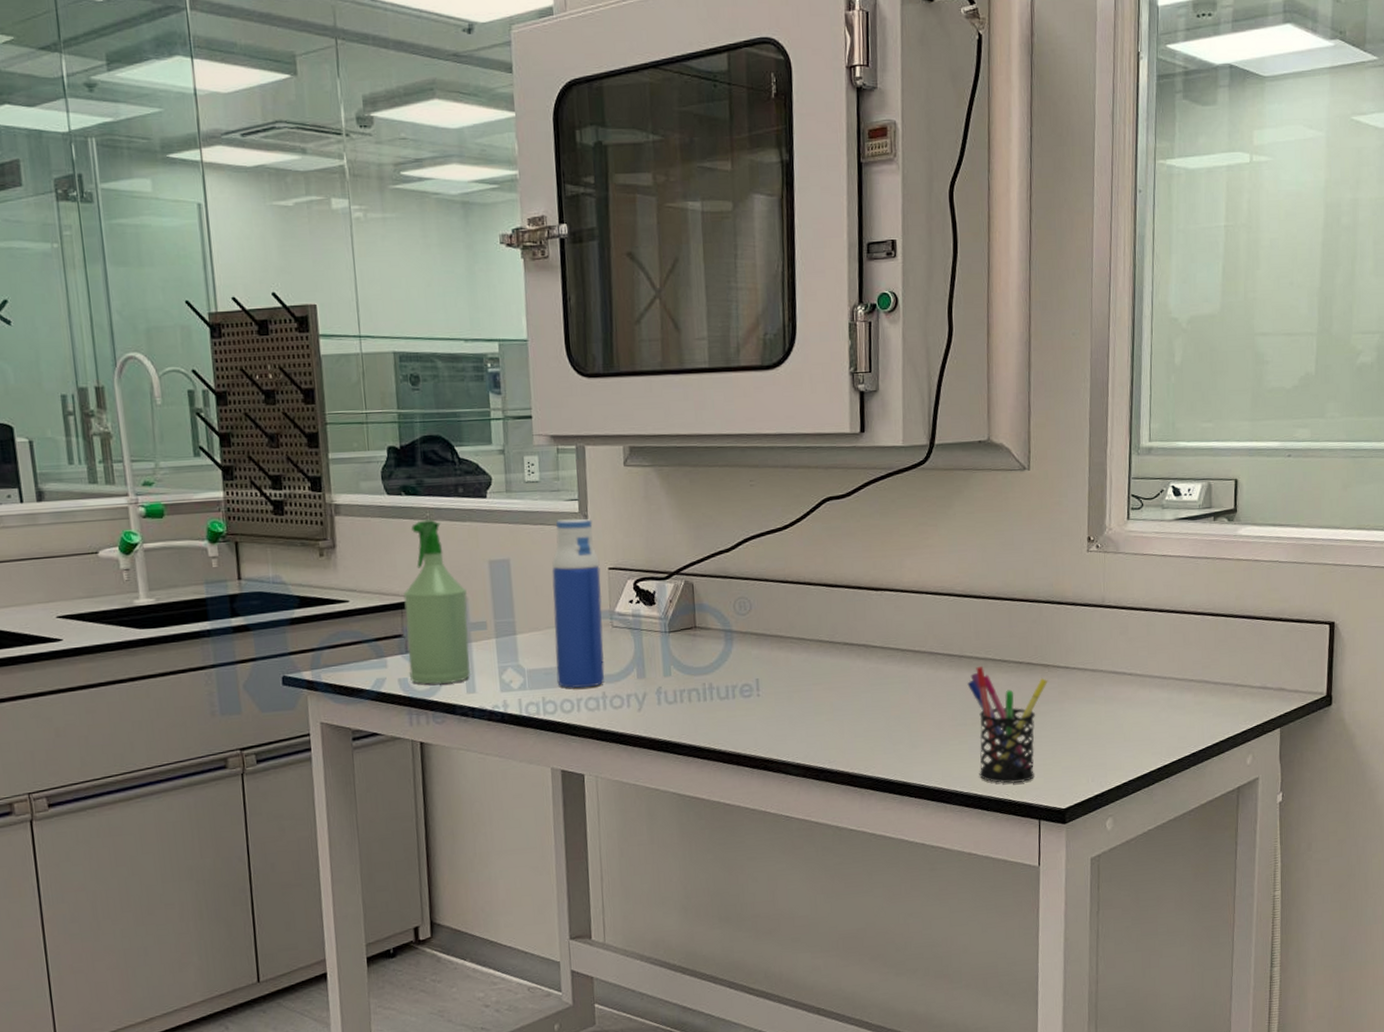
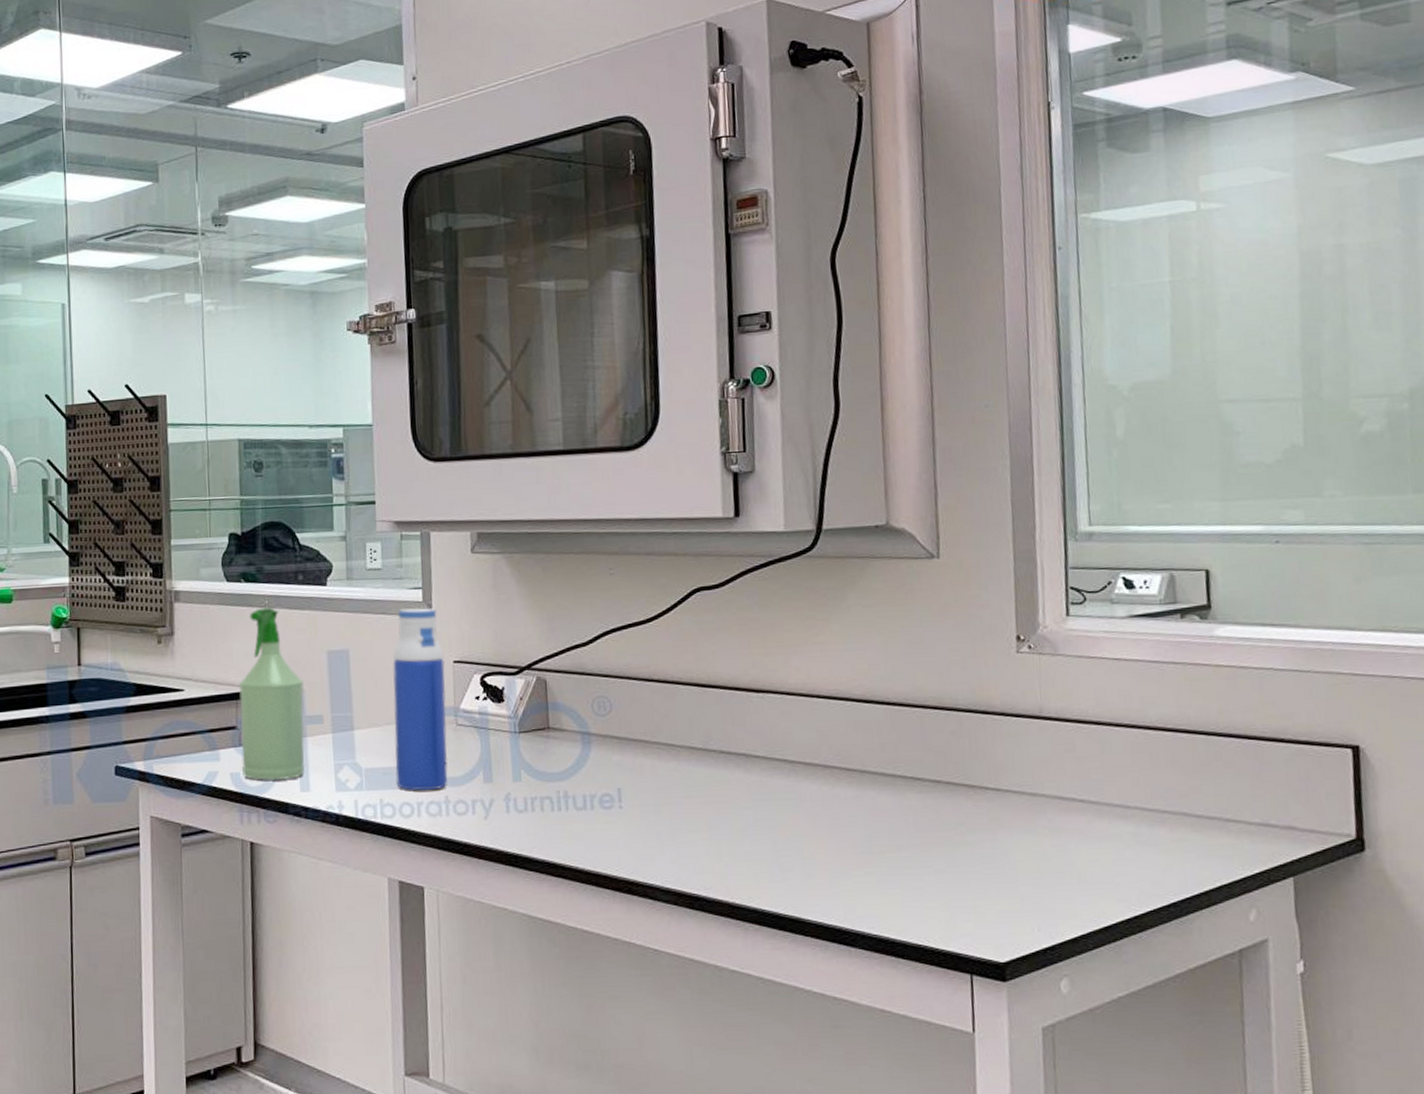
pen holder: present [967,665,1048,783] -> none [871,783,975,927]

